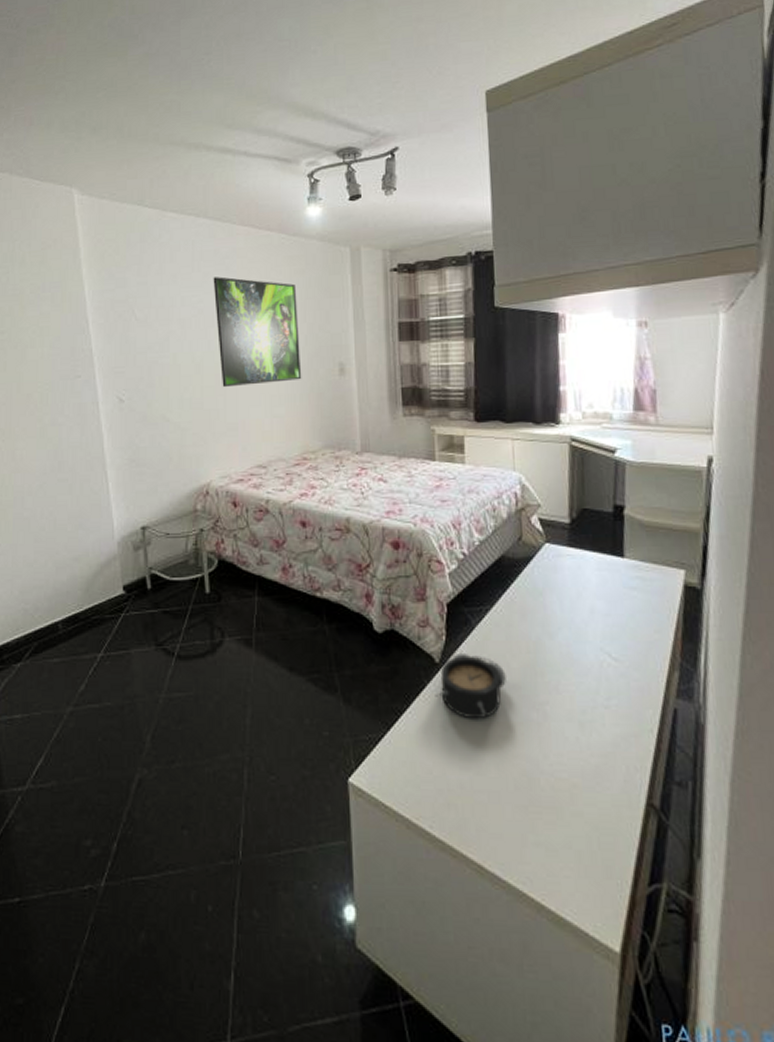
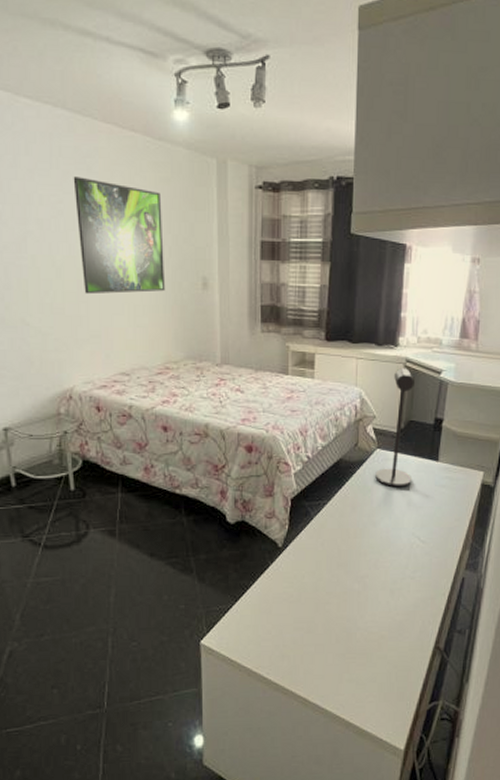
alarm clock: present [434,652,506,719] -> none [276,538,336,591]
desk lamp: none [546,448,594,591] -> present [375,368,414,488]

